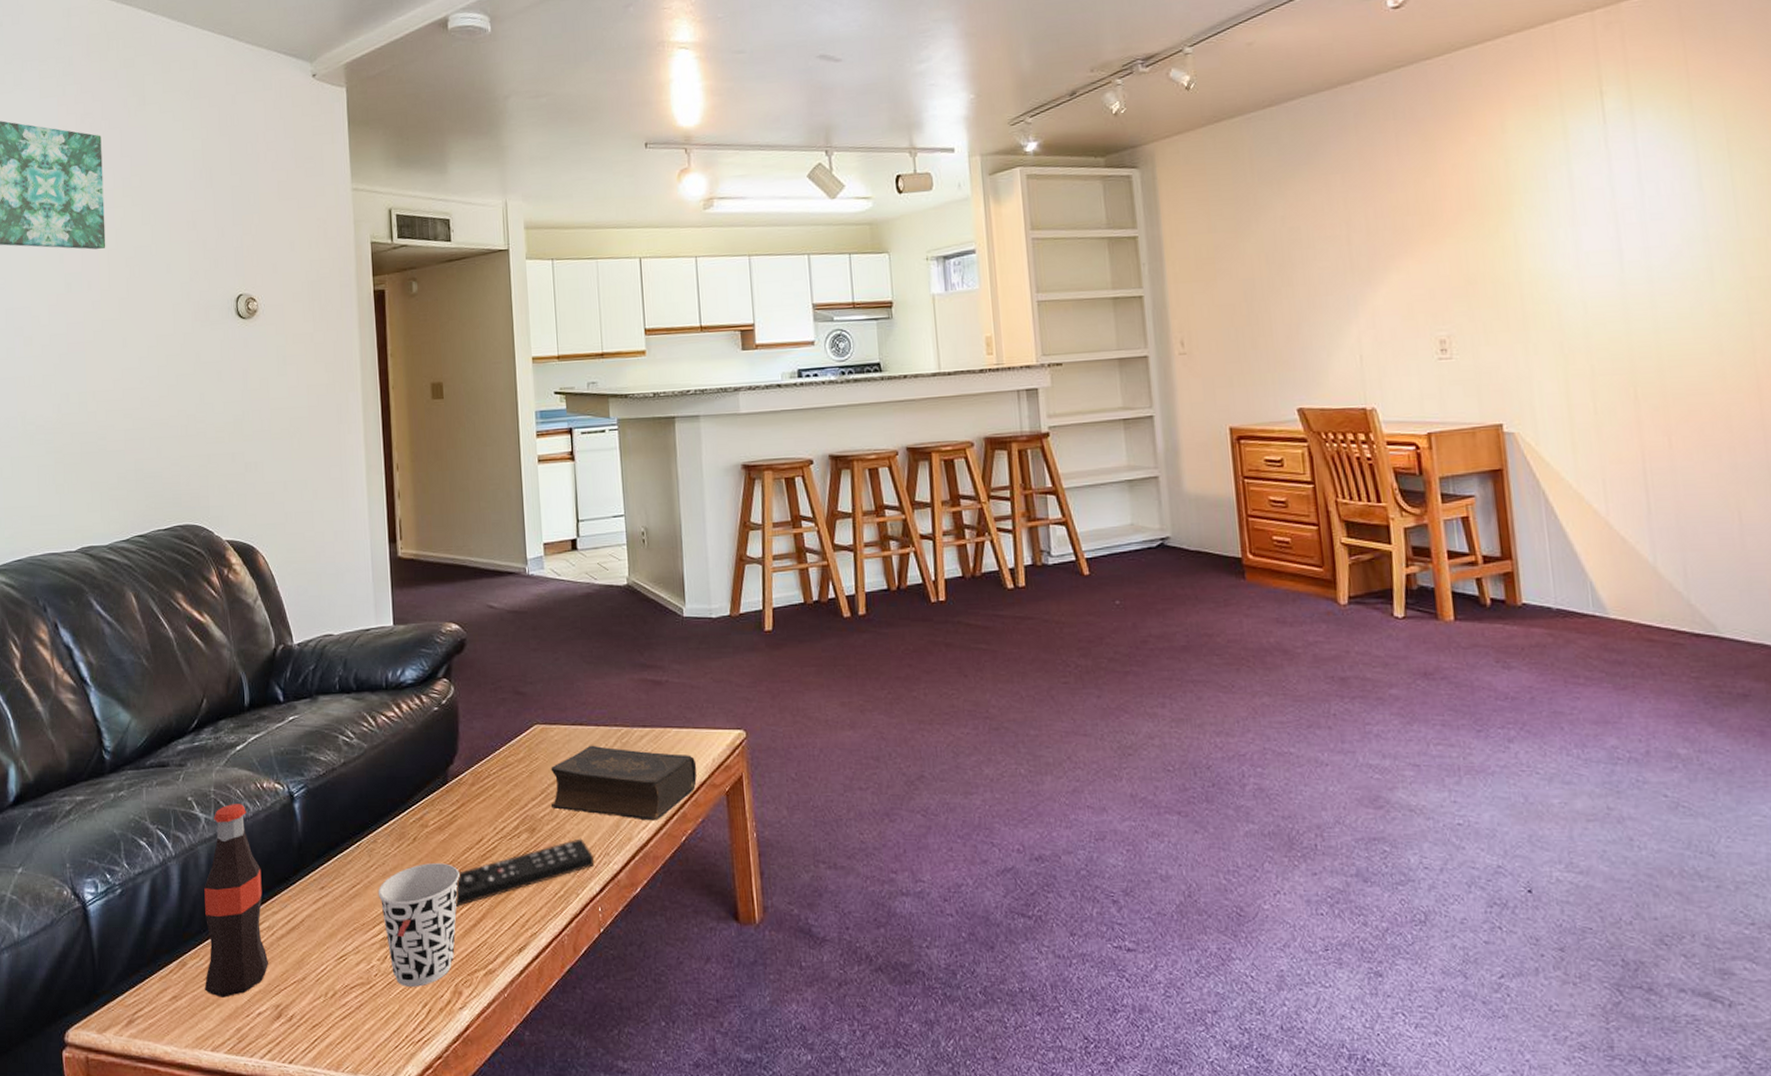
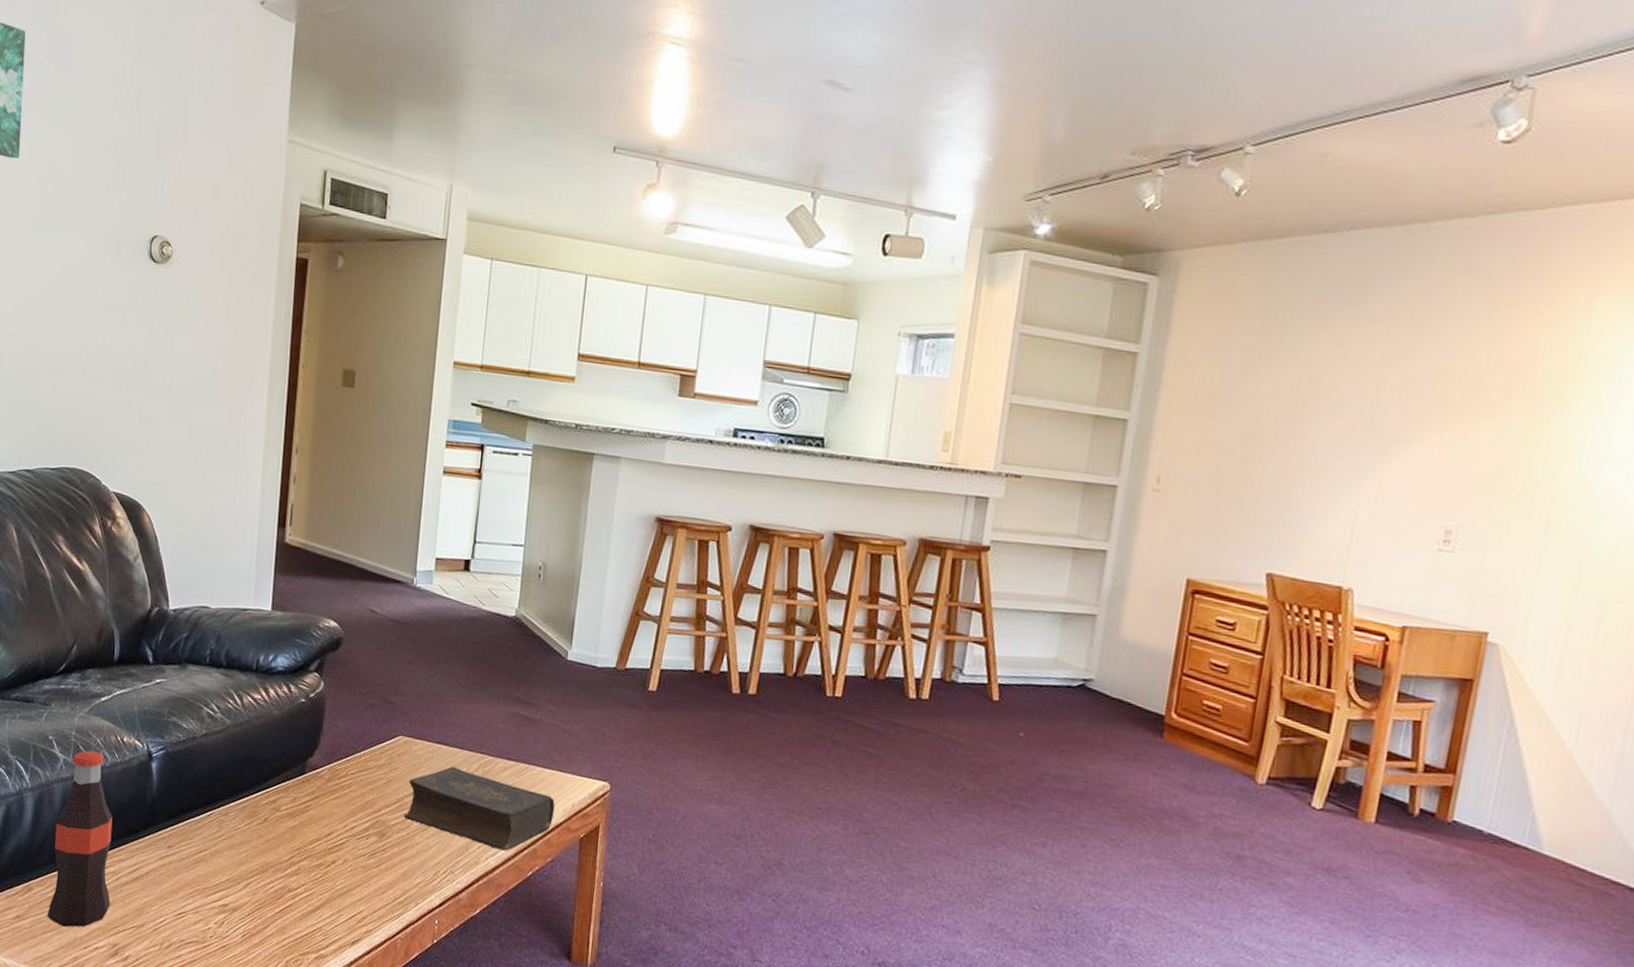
cup: present [378,863,460,987] -> none [223,844,305,956]
remote control: present [455,838,594,907] -> none [296,852,438,891]

